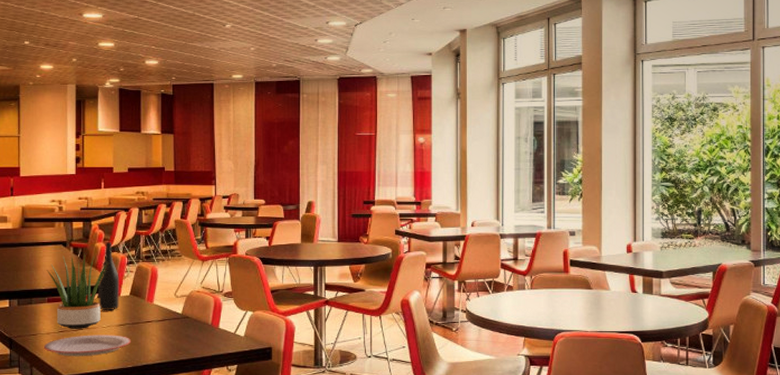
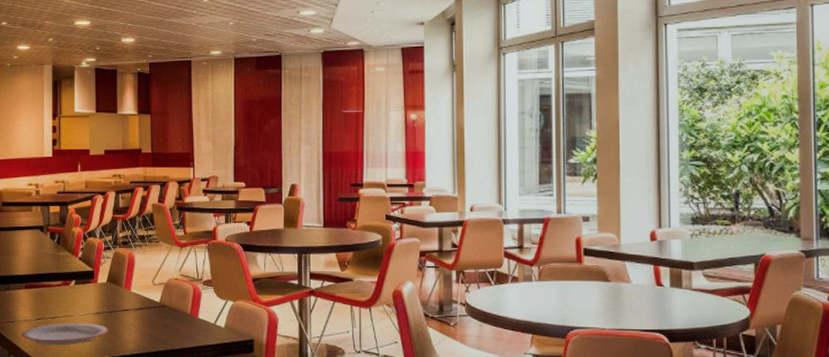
potted plant: present [46,254,108,329] -> none [24,239,85,317]
wine bottle: present [98,242,119,310] -> none [75,227,96,298]

